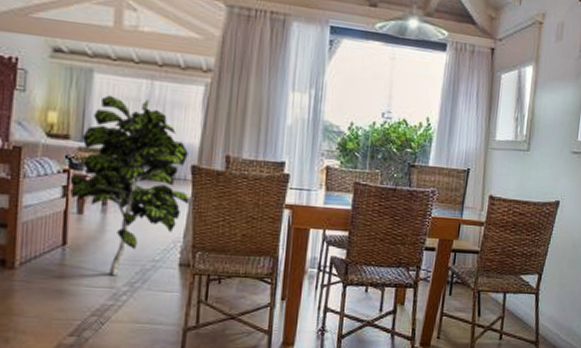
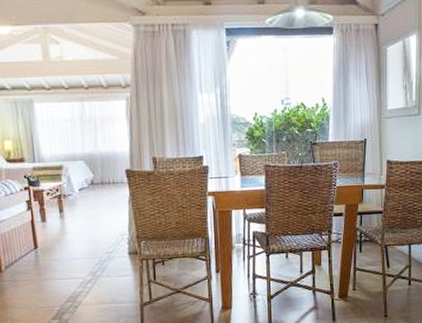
indoor plant: present [69,95,191,276] -> none [30,119,130,269]

